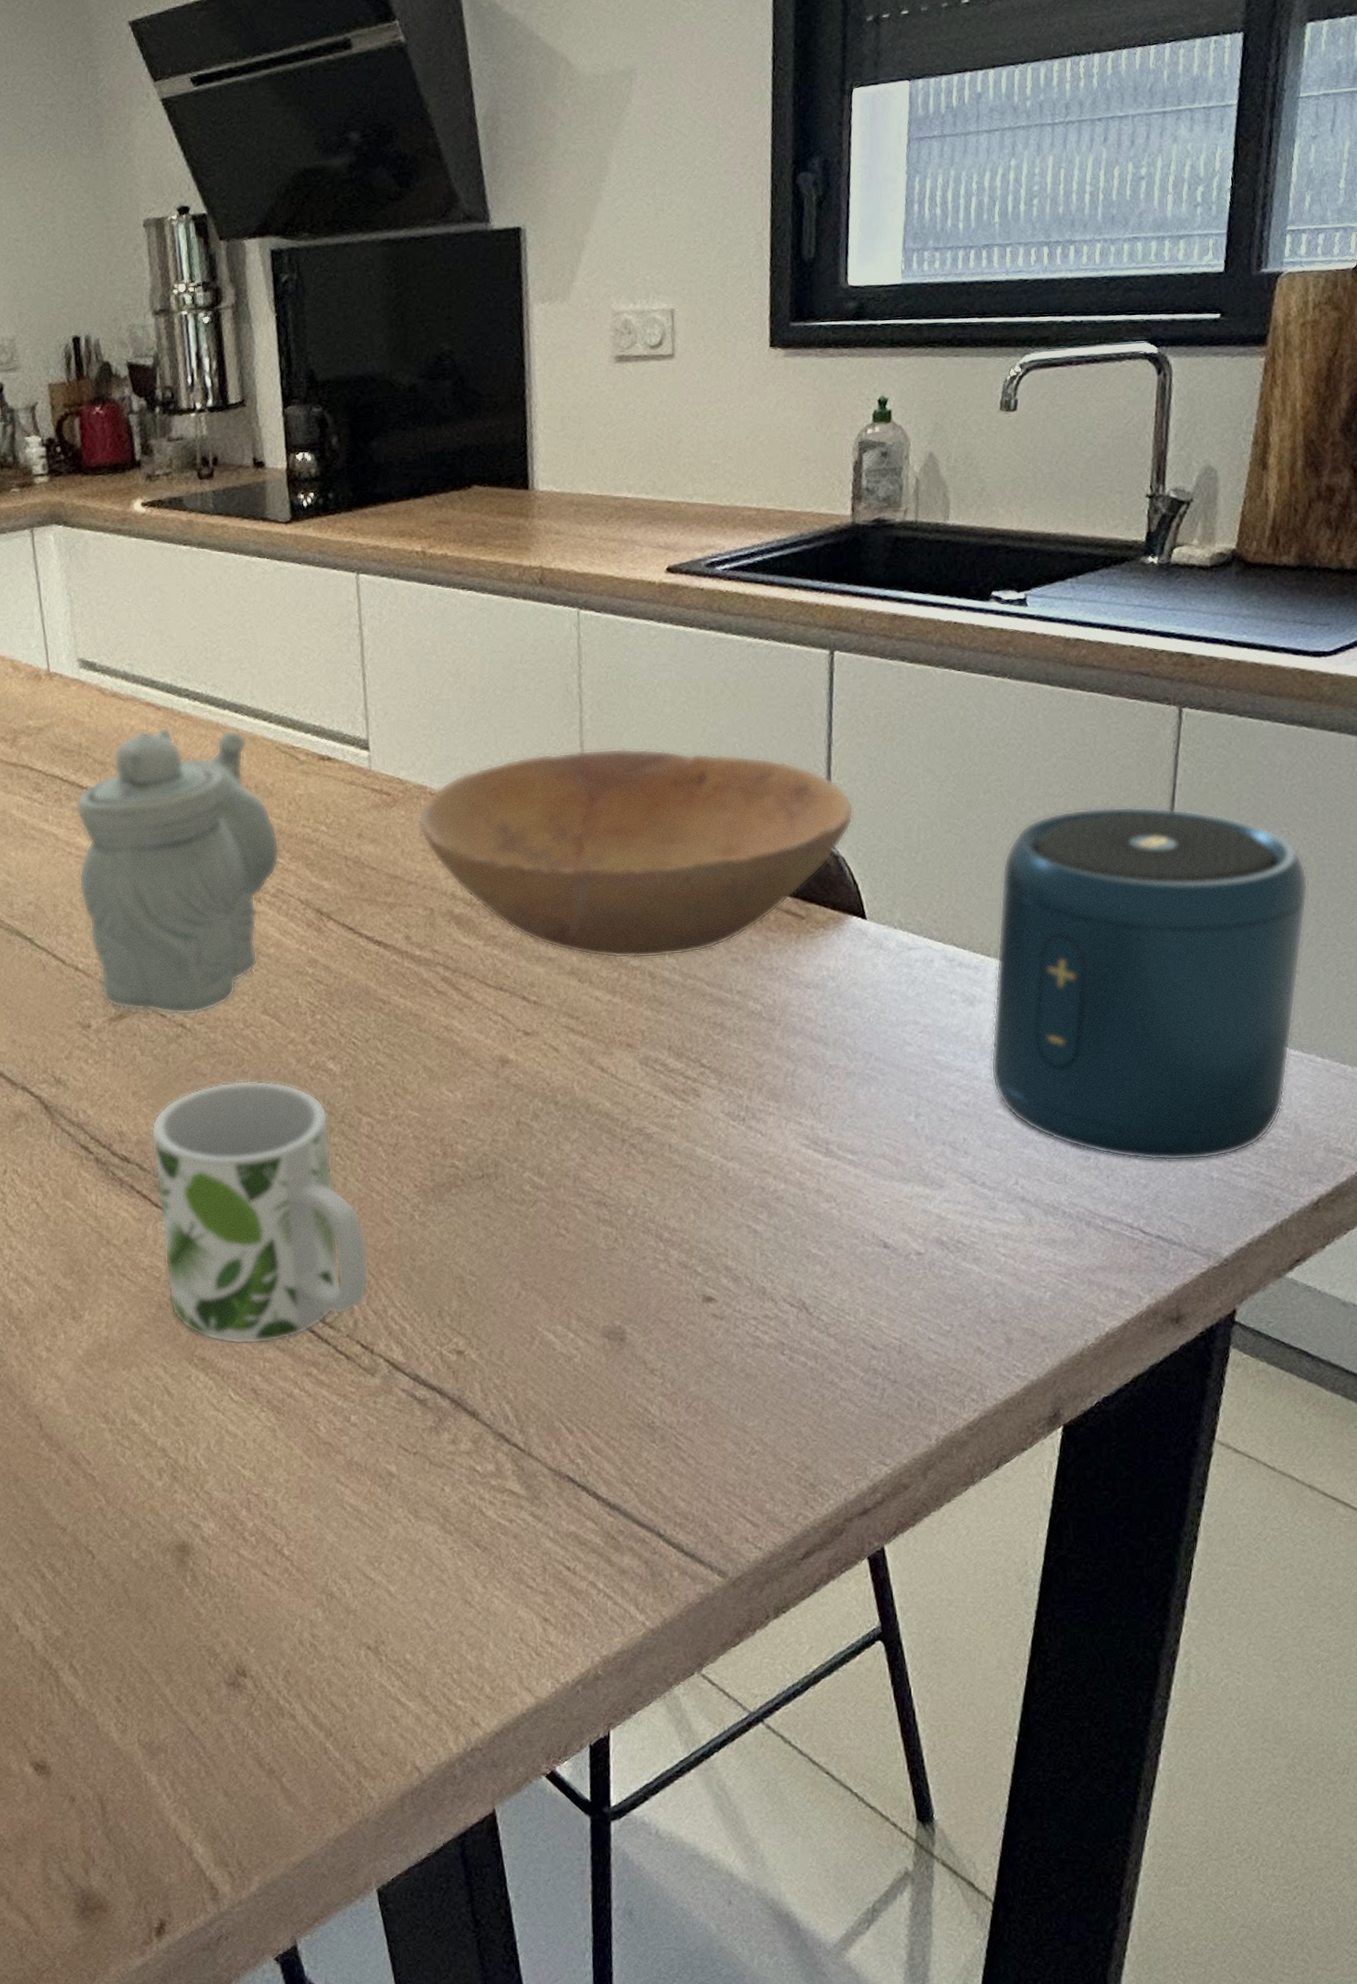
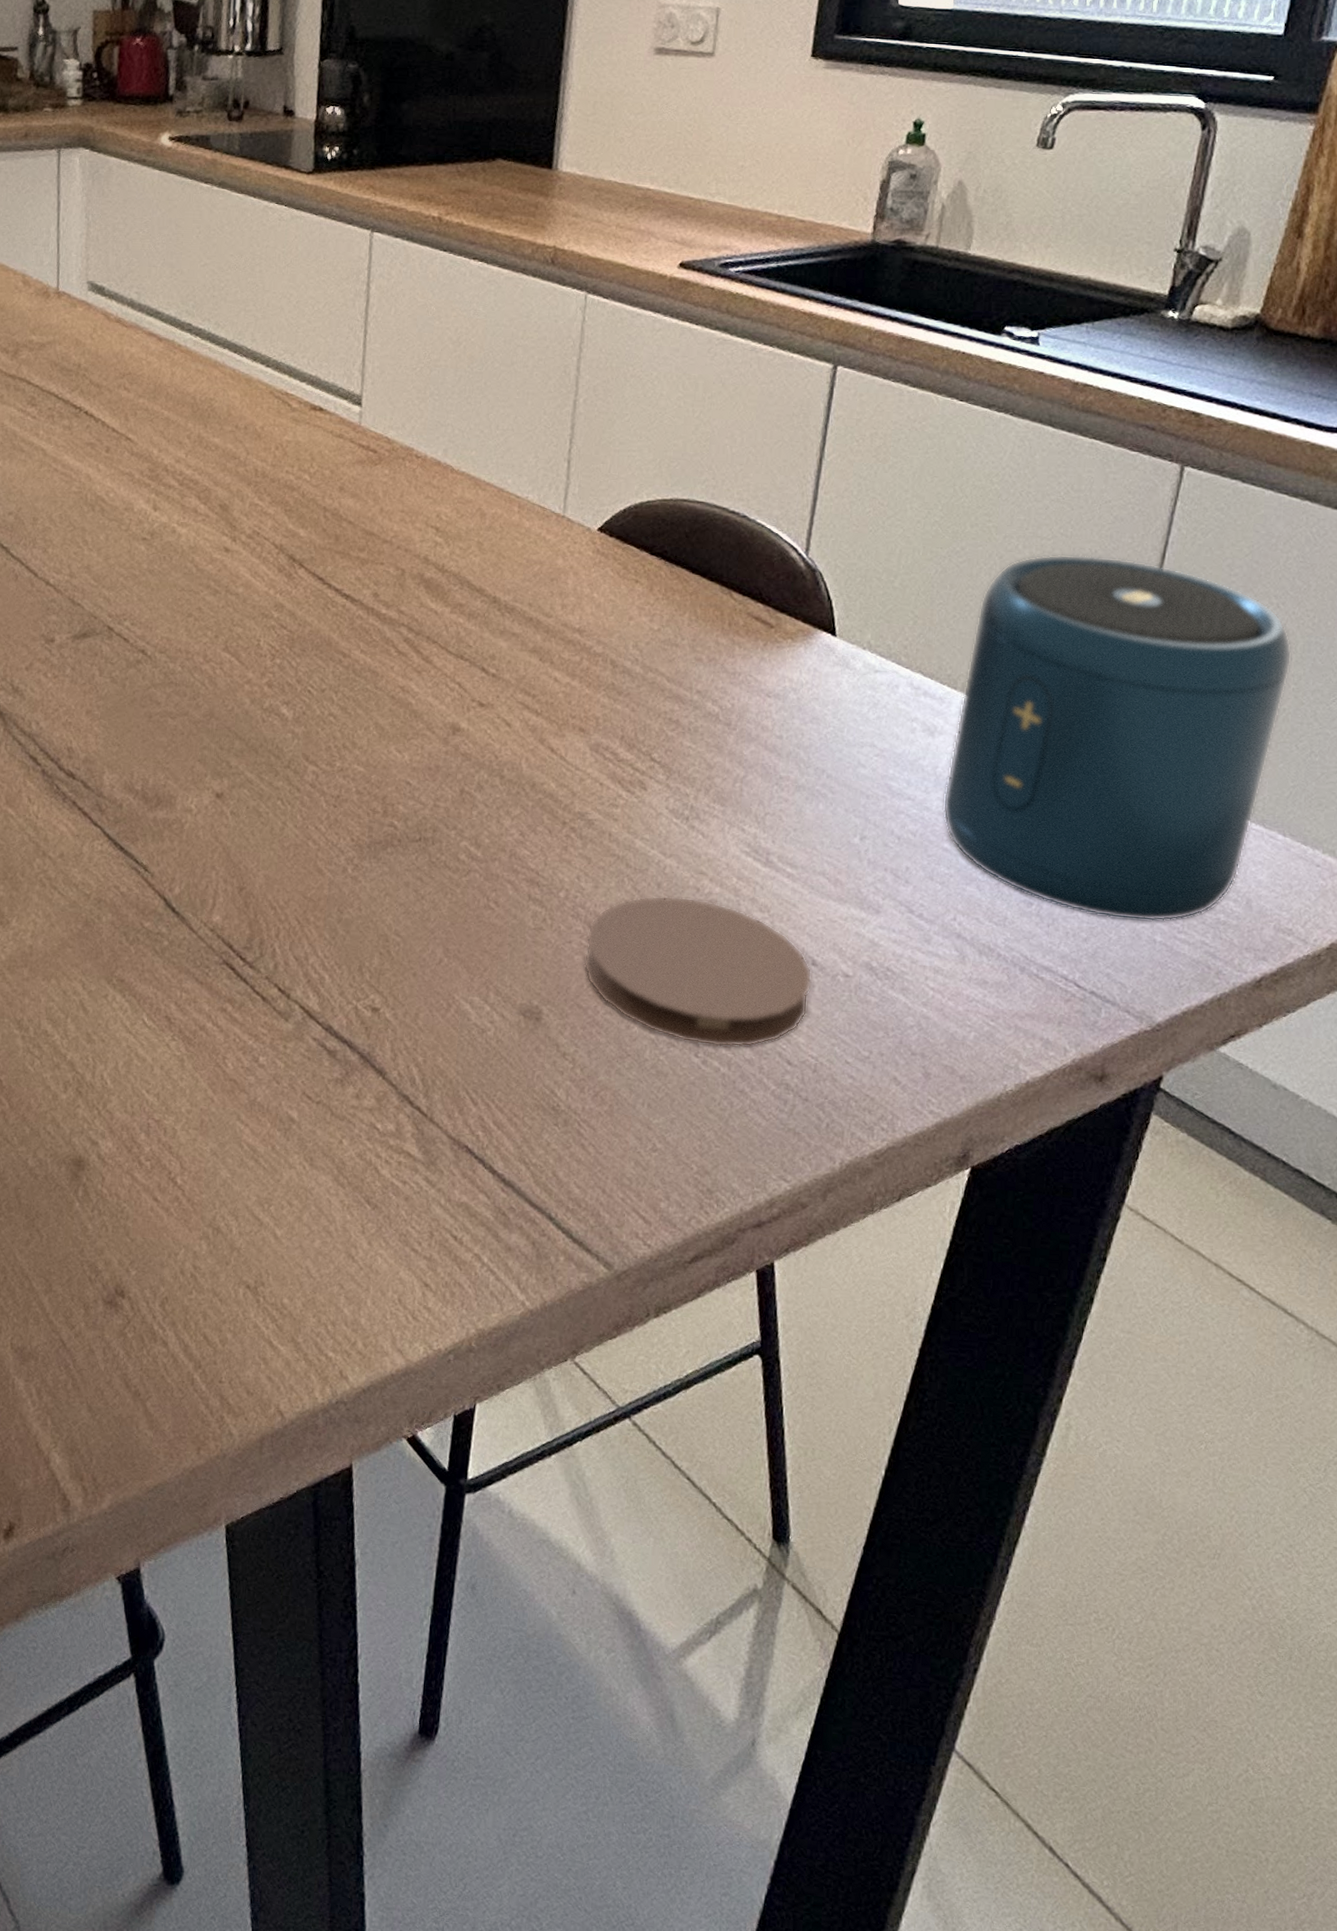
teapot: present [76,727,280,1016] -> none [60,358,261,643]
mug: present [151,1080,369,1344] -> none [96,713,297,974]
bowl: present [417,748,854,959] -> none [399,431,837,648]
coaster: none [659,1197,886,1342] -> present [583,895,812,1048]

